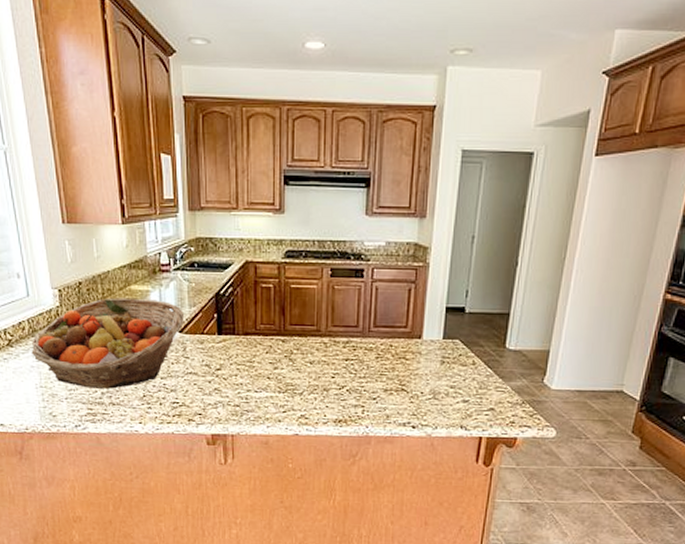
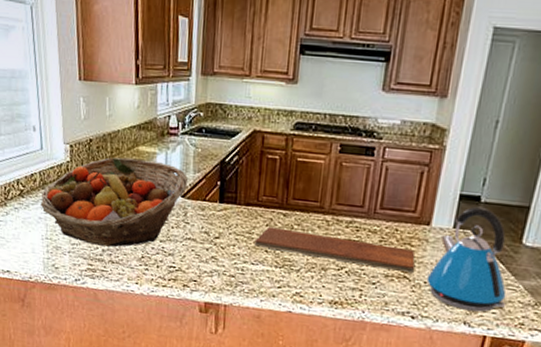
chopping board: none [256,354,411,385] -> present [254,226,415,273]
kettle: none [423,317,497,415] -> present [426,206,507,312]

